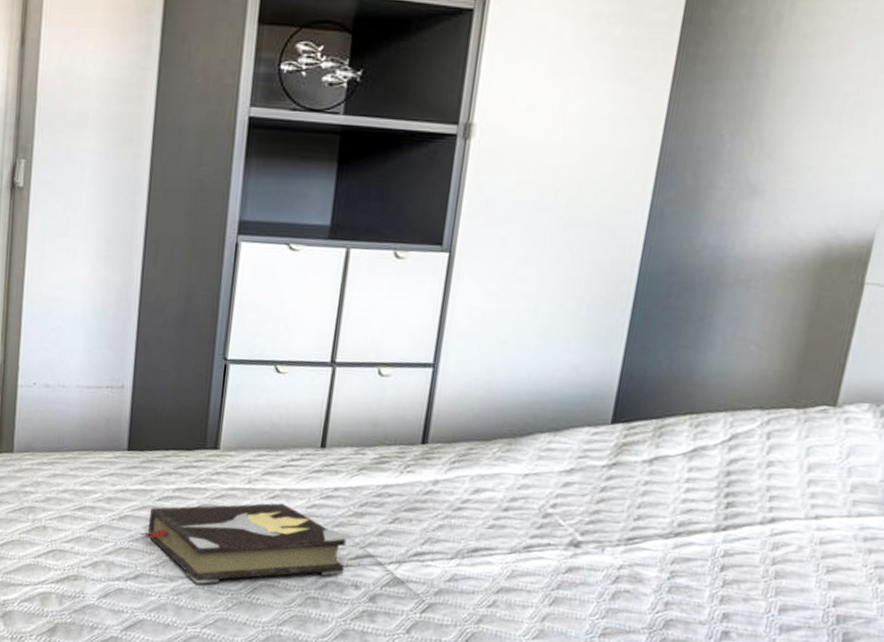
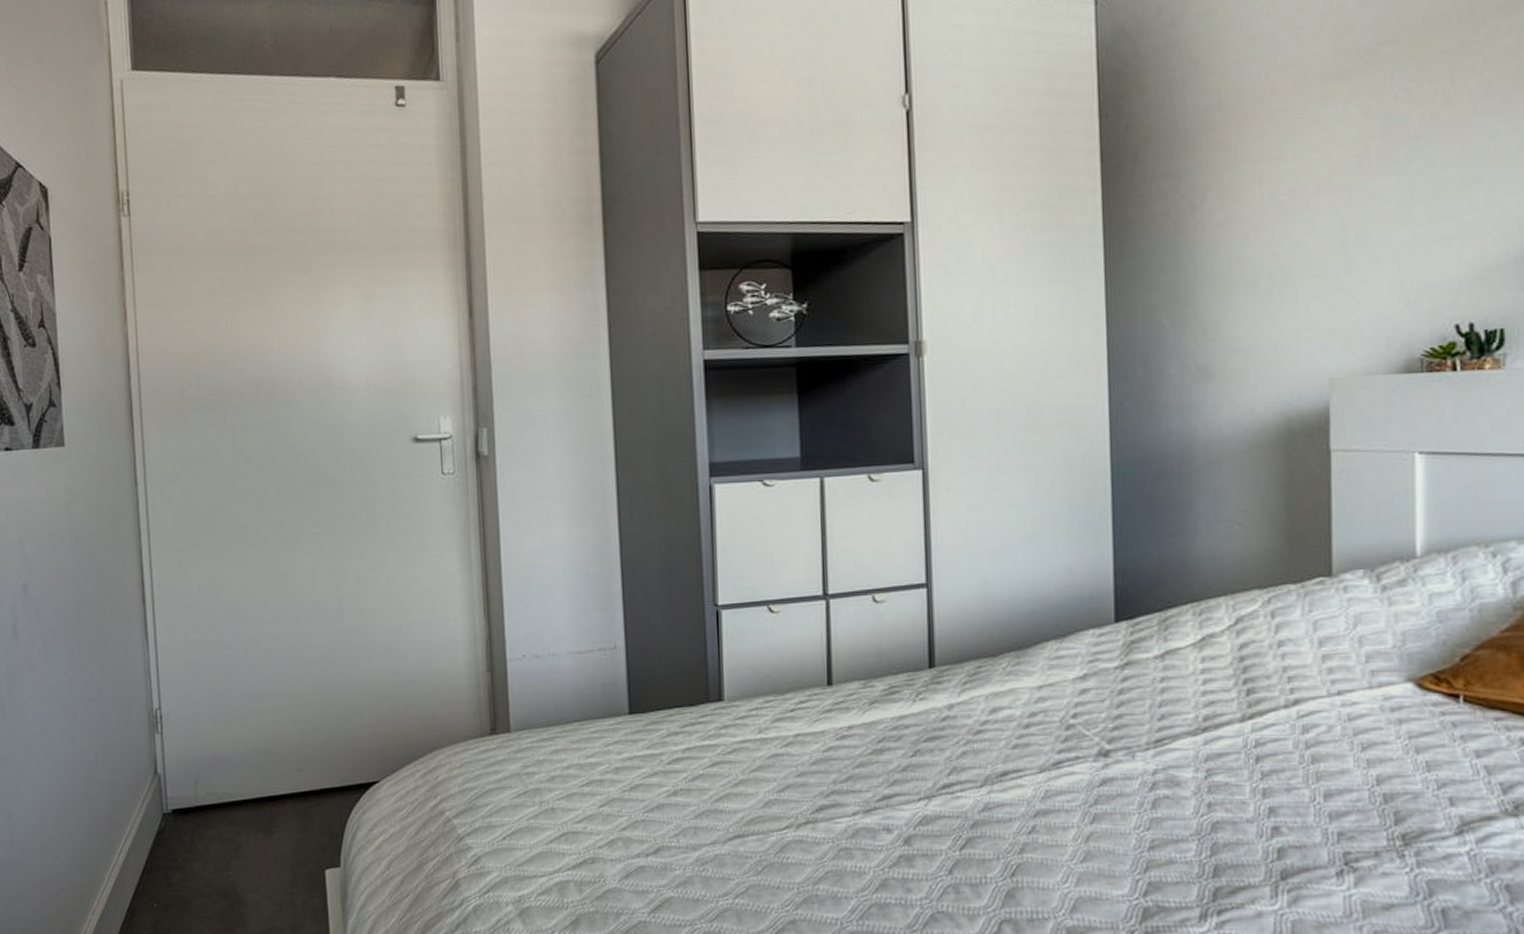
hardback book: present [139,503,347,585] -> none [653,750,873,850]

